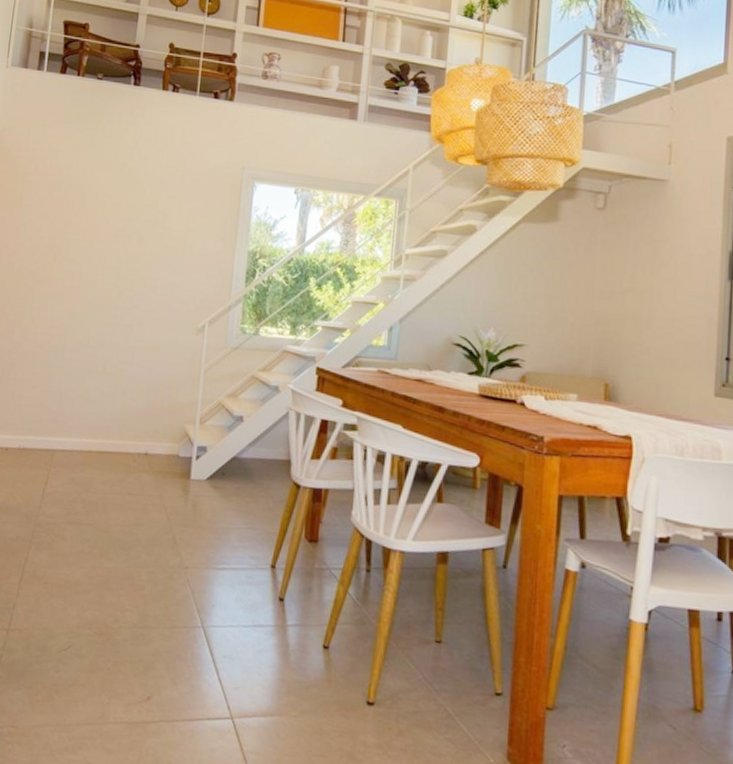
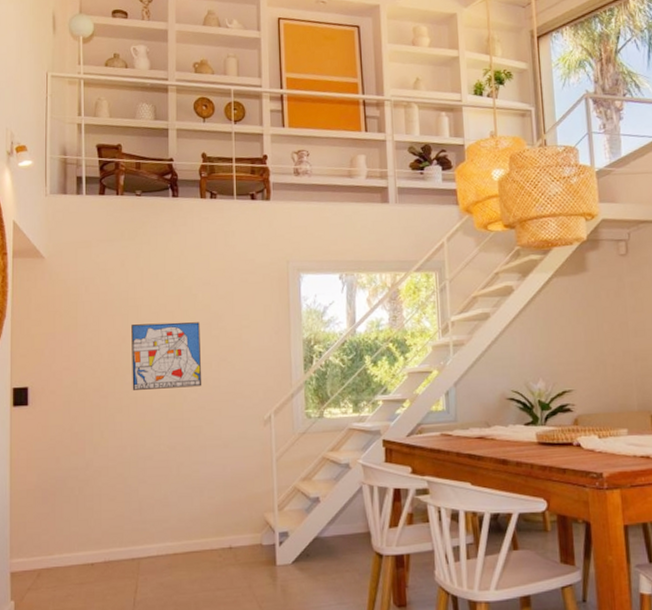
wall art: none [68,212,145,285] -> present [131,322,202,390]

